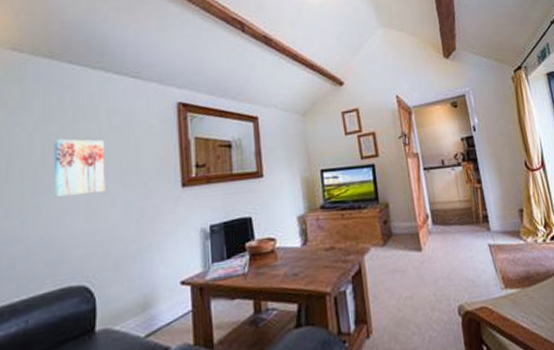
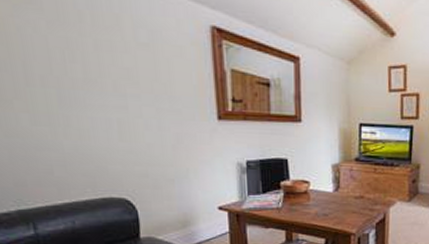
wall art: present [53,139,105,198] -> none [73,47,137,113]

